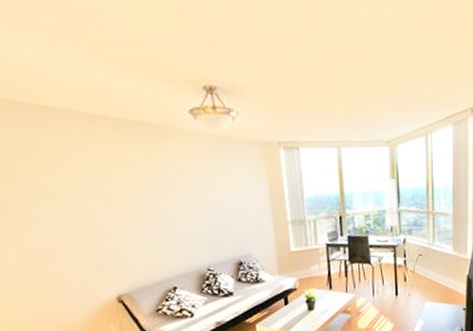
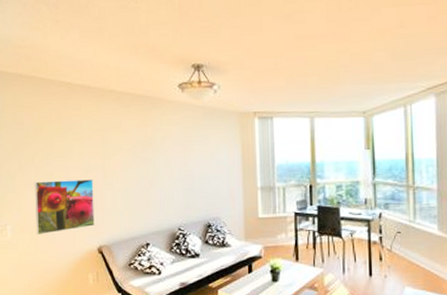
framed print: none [20,223,109,291] -> present [35,179,95,236]

